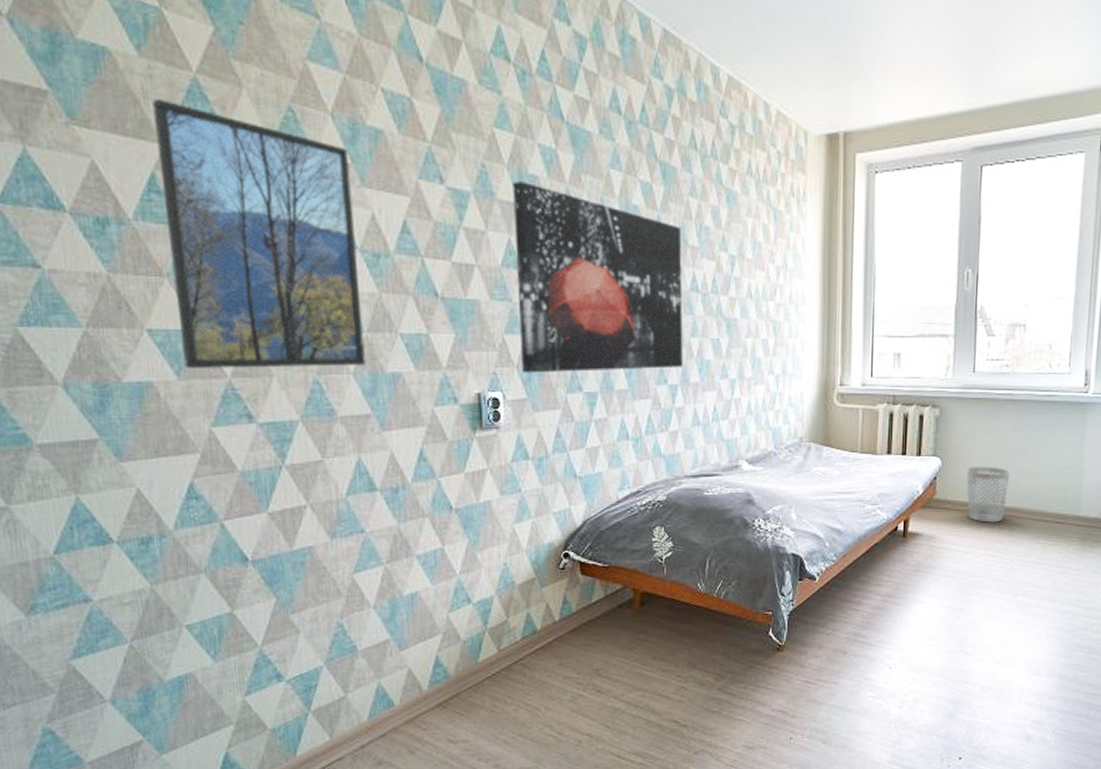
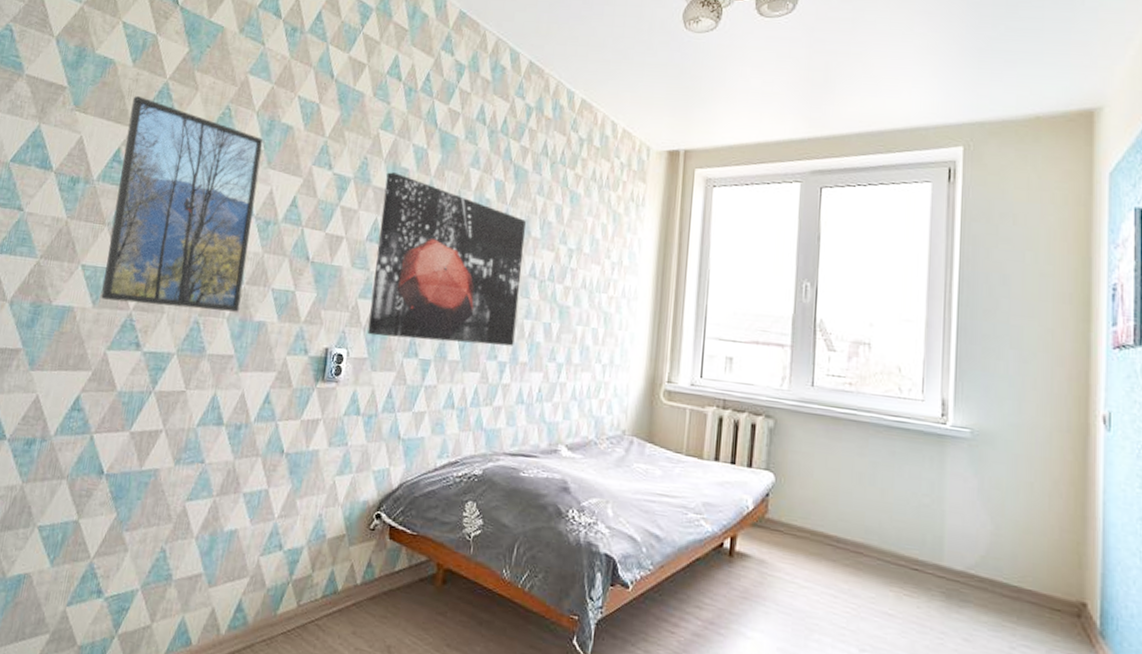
wastebasket: present [966,466,1010,523] -> none [804,488,854,557]

